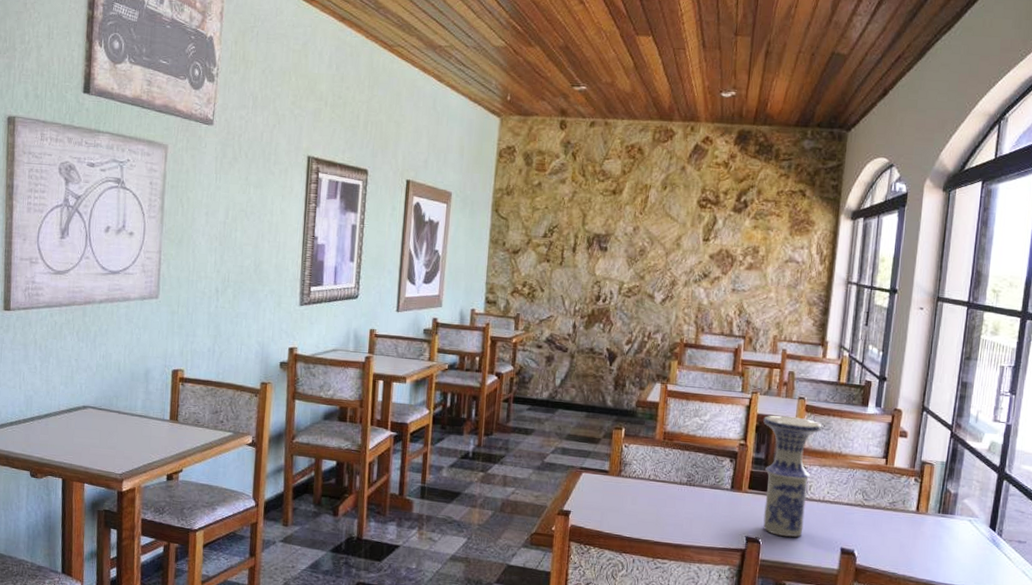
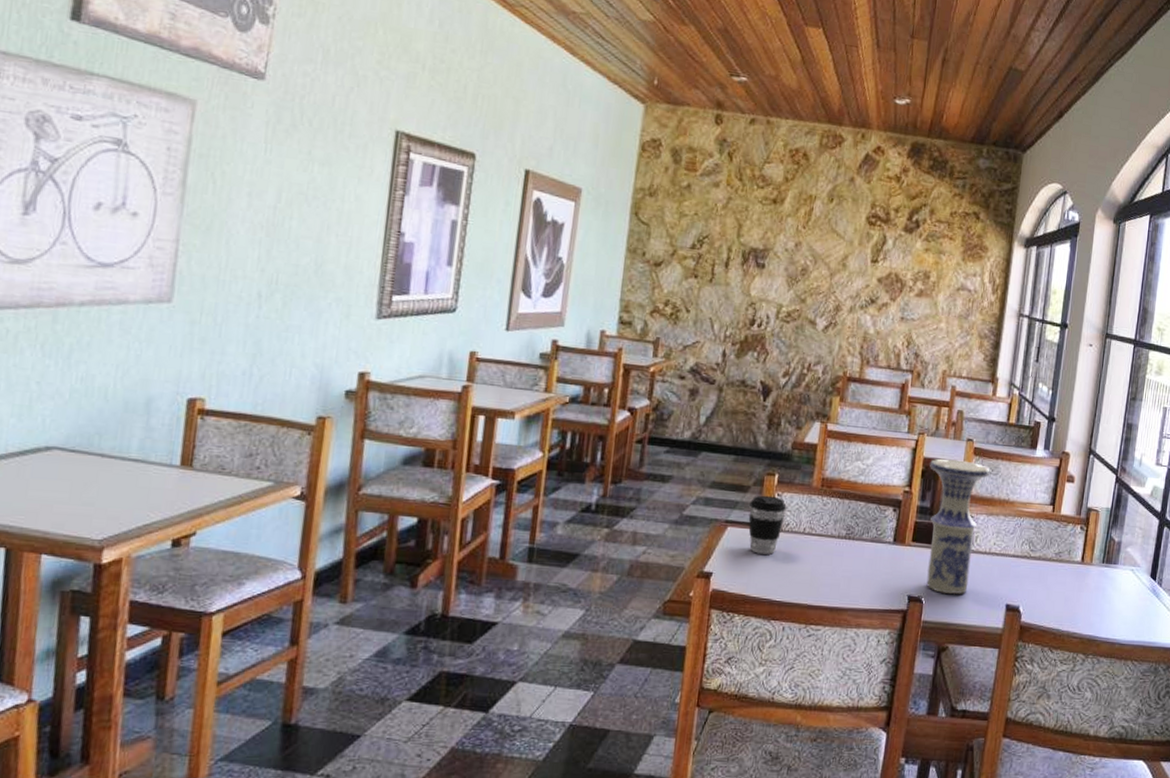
coffee cup: none [600,446,633,497] -> present [748,495,787,555]

